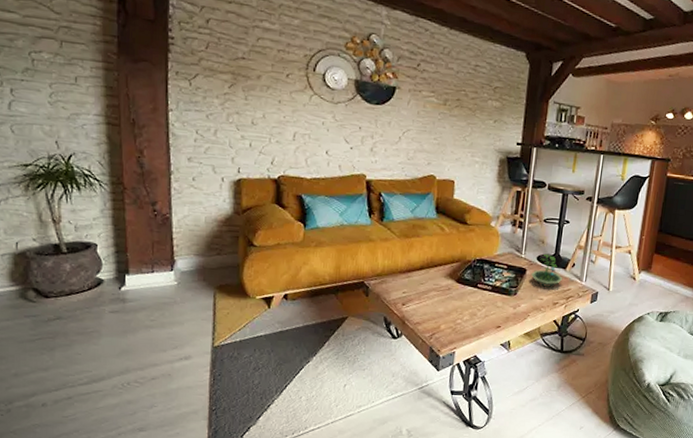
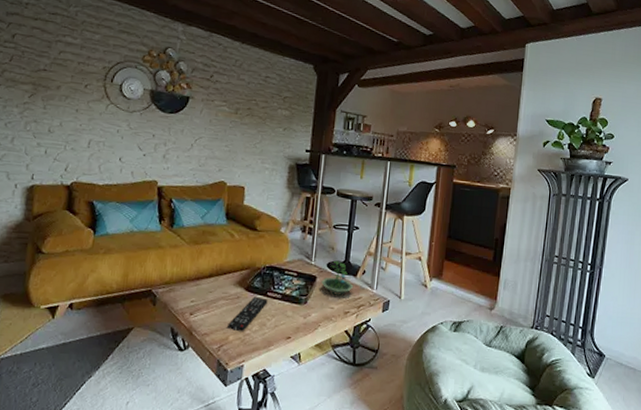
remote control: none [439,288,478,322] -> present [227,296,268,332]

